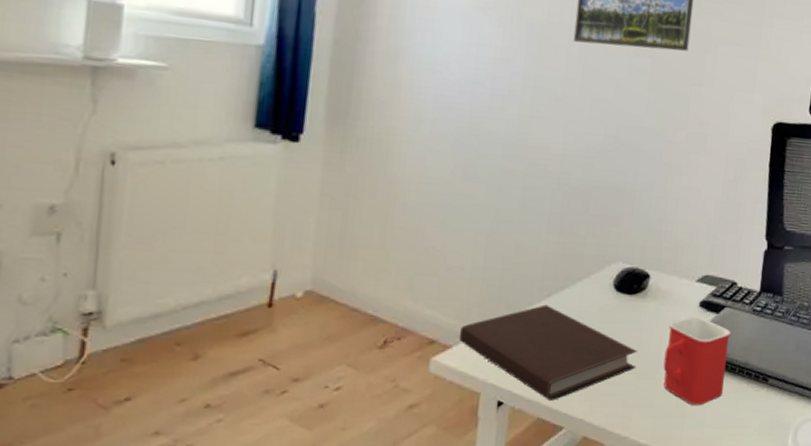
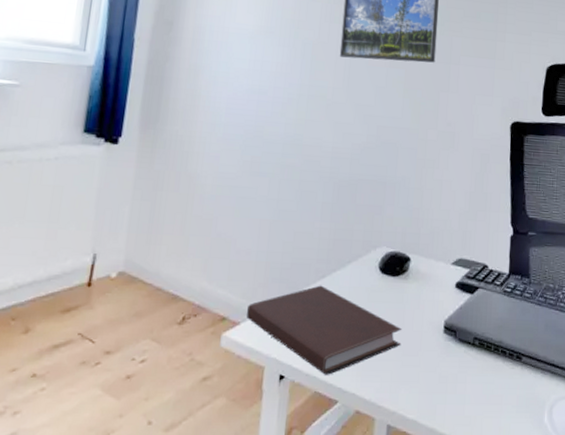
mug: present [663,316,731,406] -> none [425,296,485,382]

